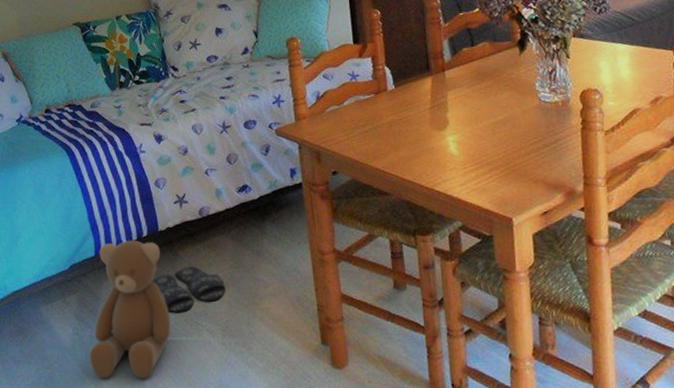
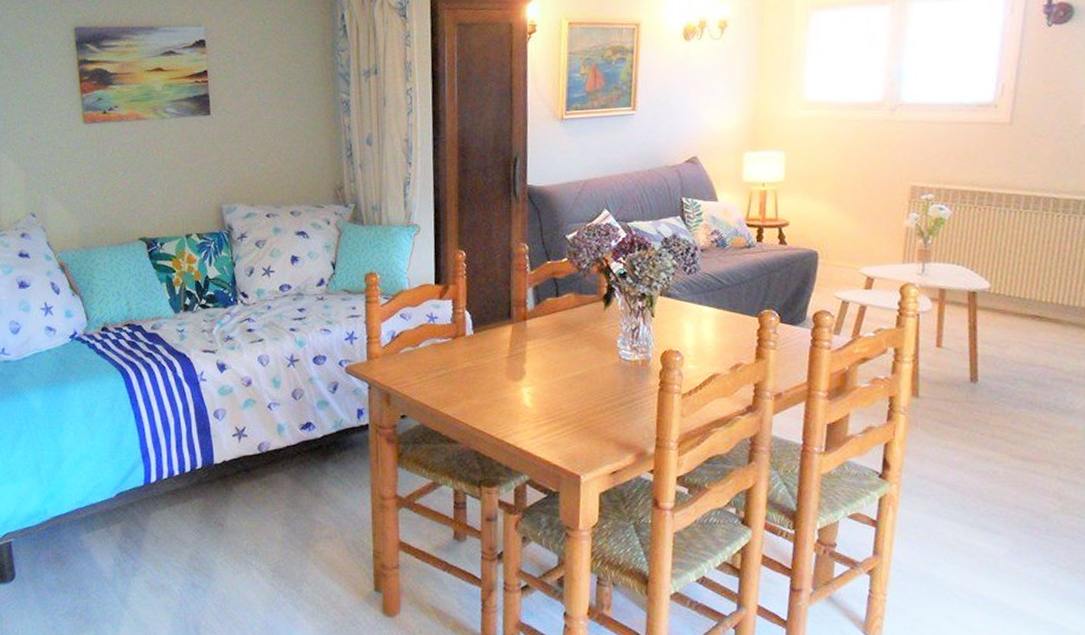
teddy bear: present [89,240,171,379] -> none [130,471,220,616]
slippers: present [151,266,226,313] -> none [201,502,279,550]

